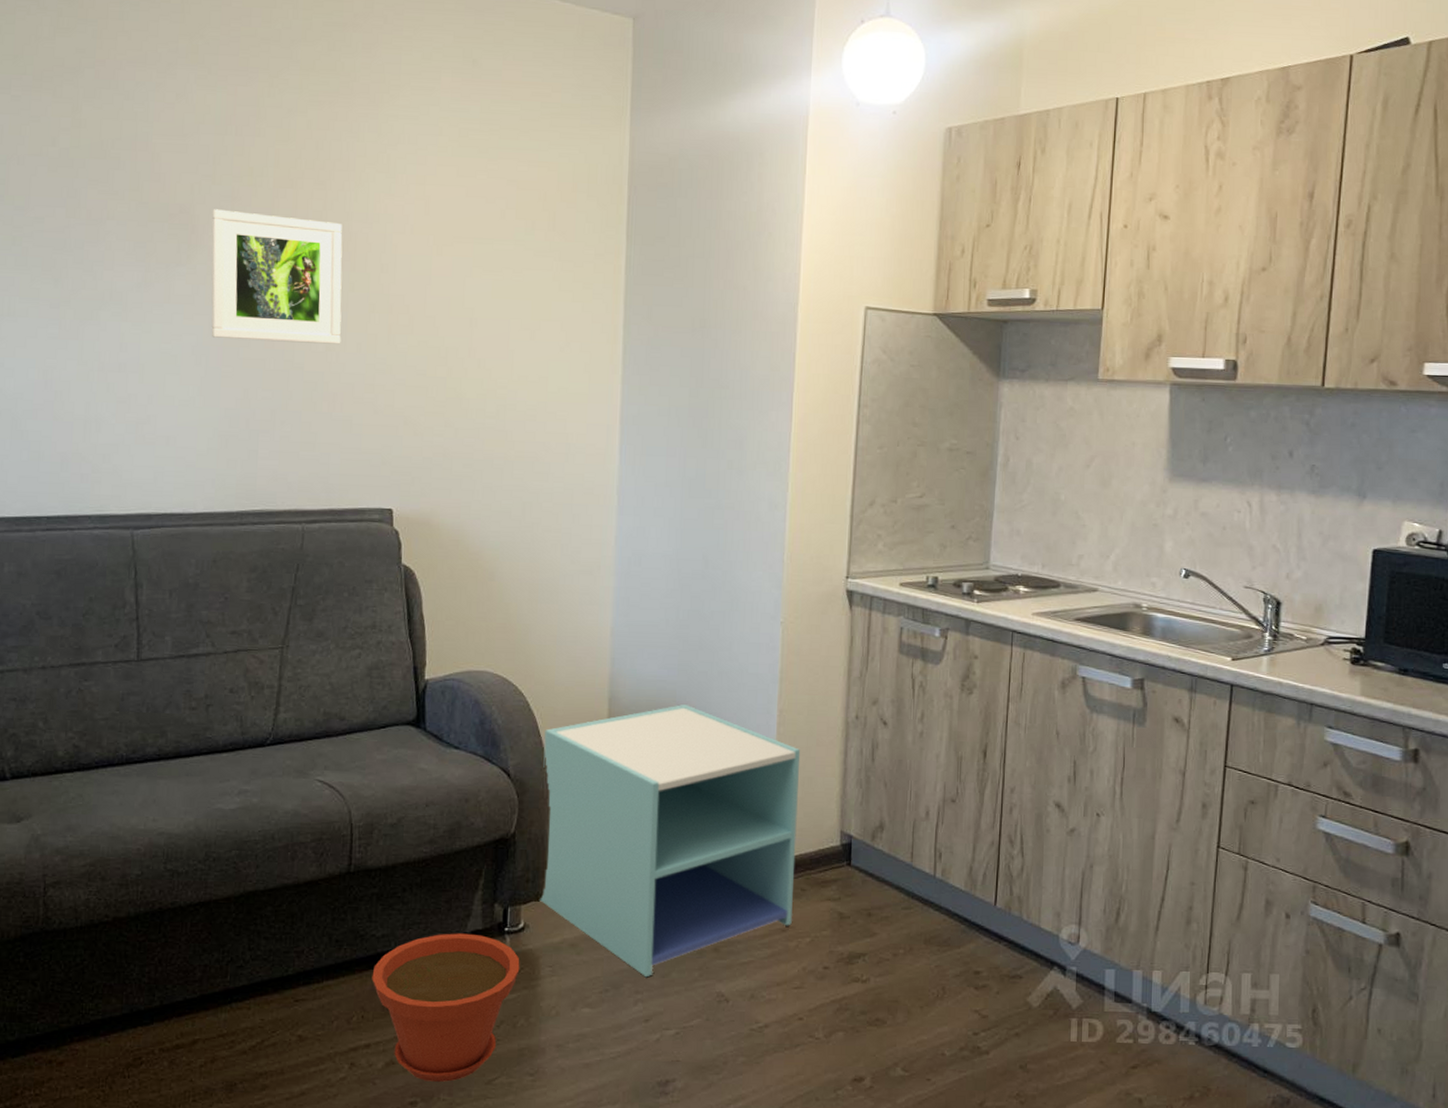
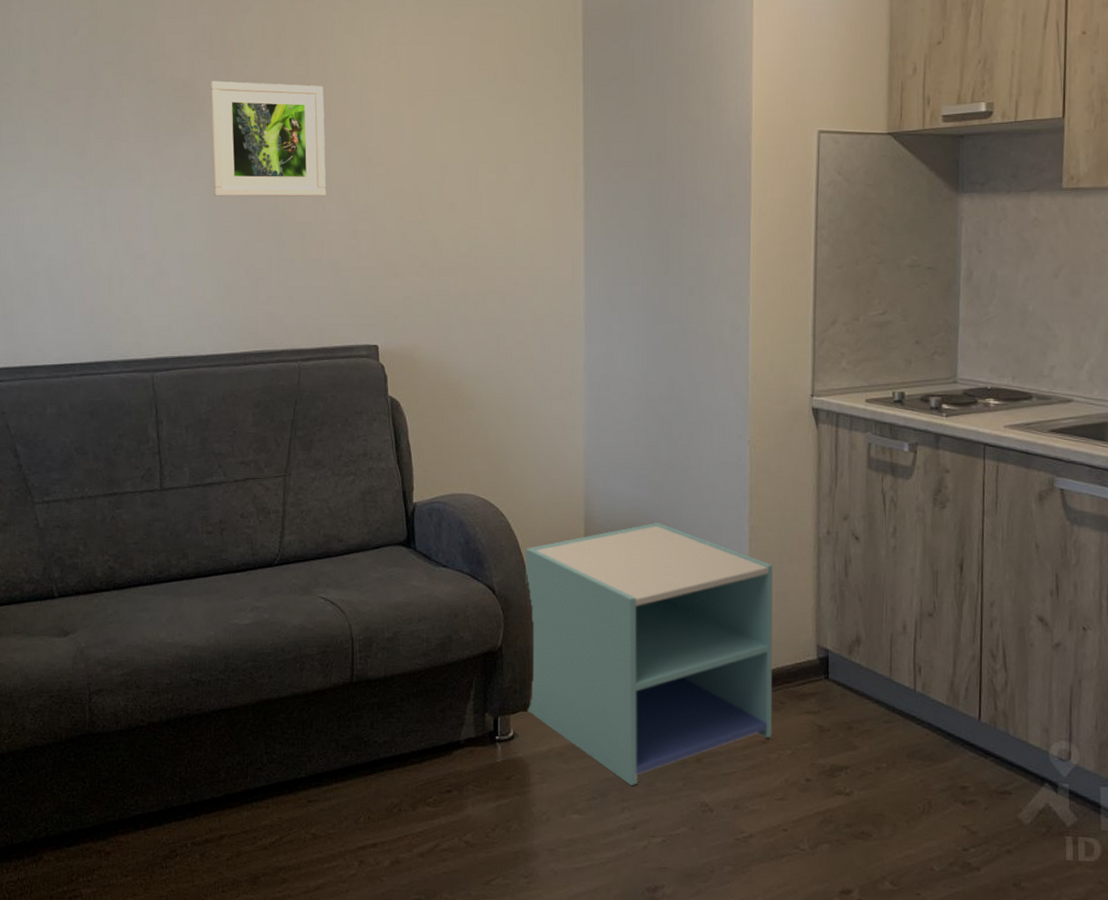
plant pot: present [372,933,520,1082] -> none [376,740,511,881]

